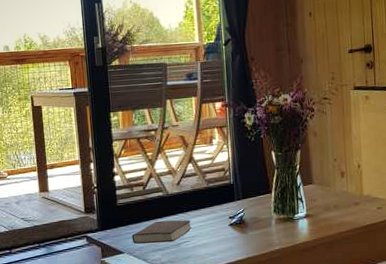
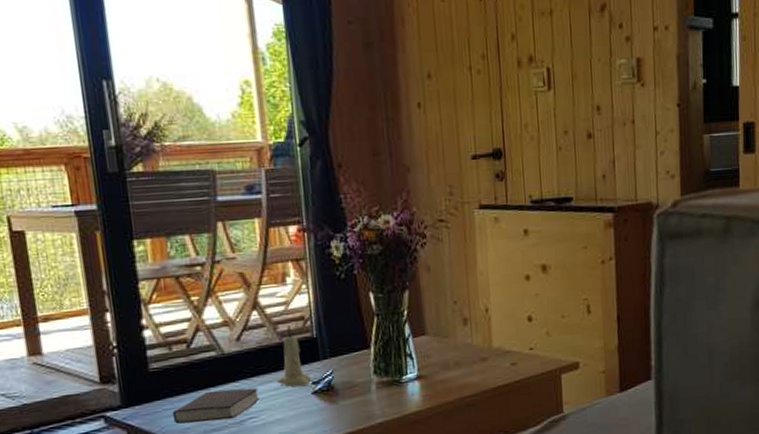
candle: none [204,174,229,220] -> present [276,325,311,387]

